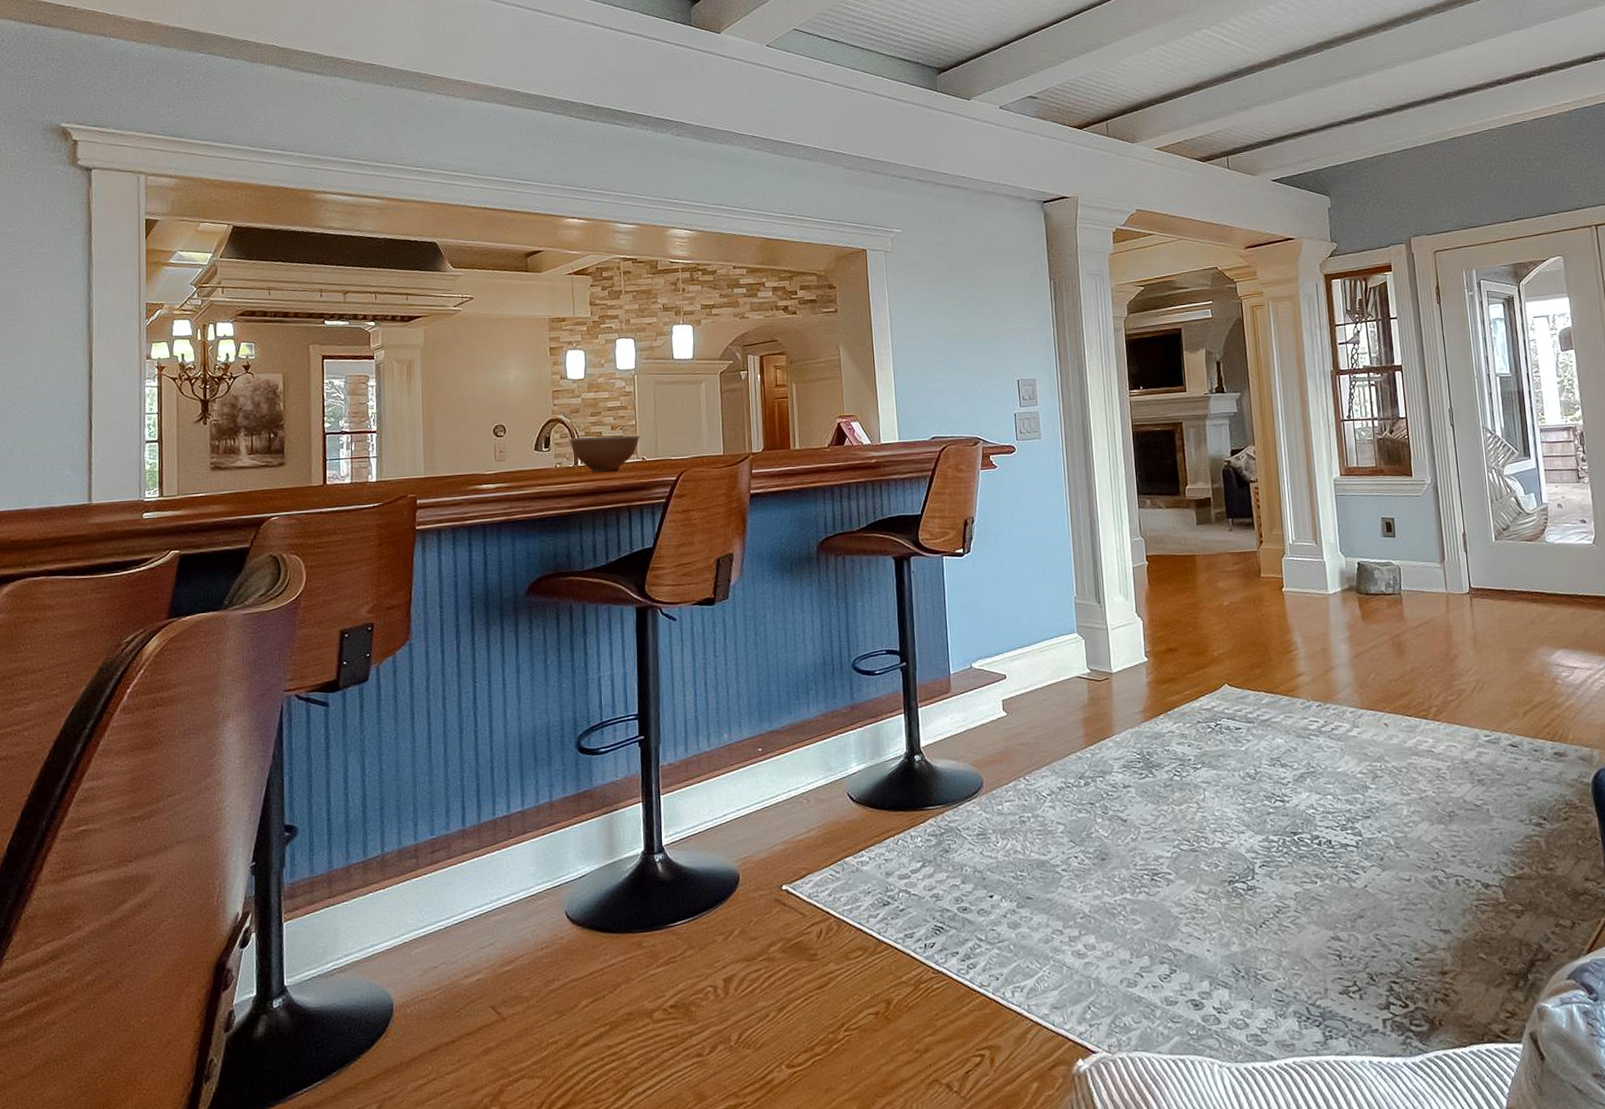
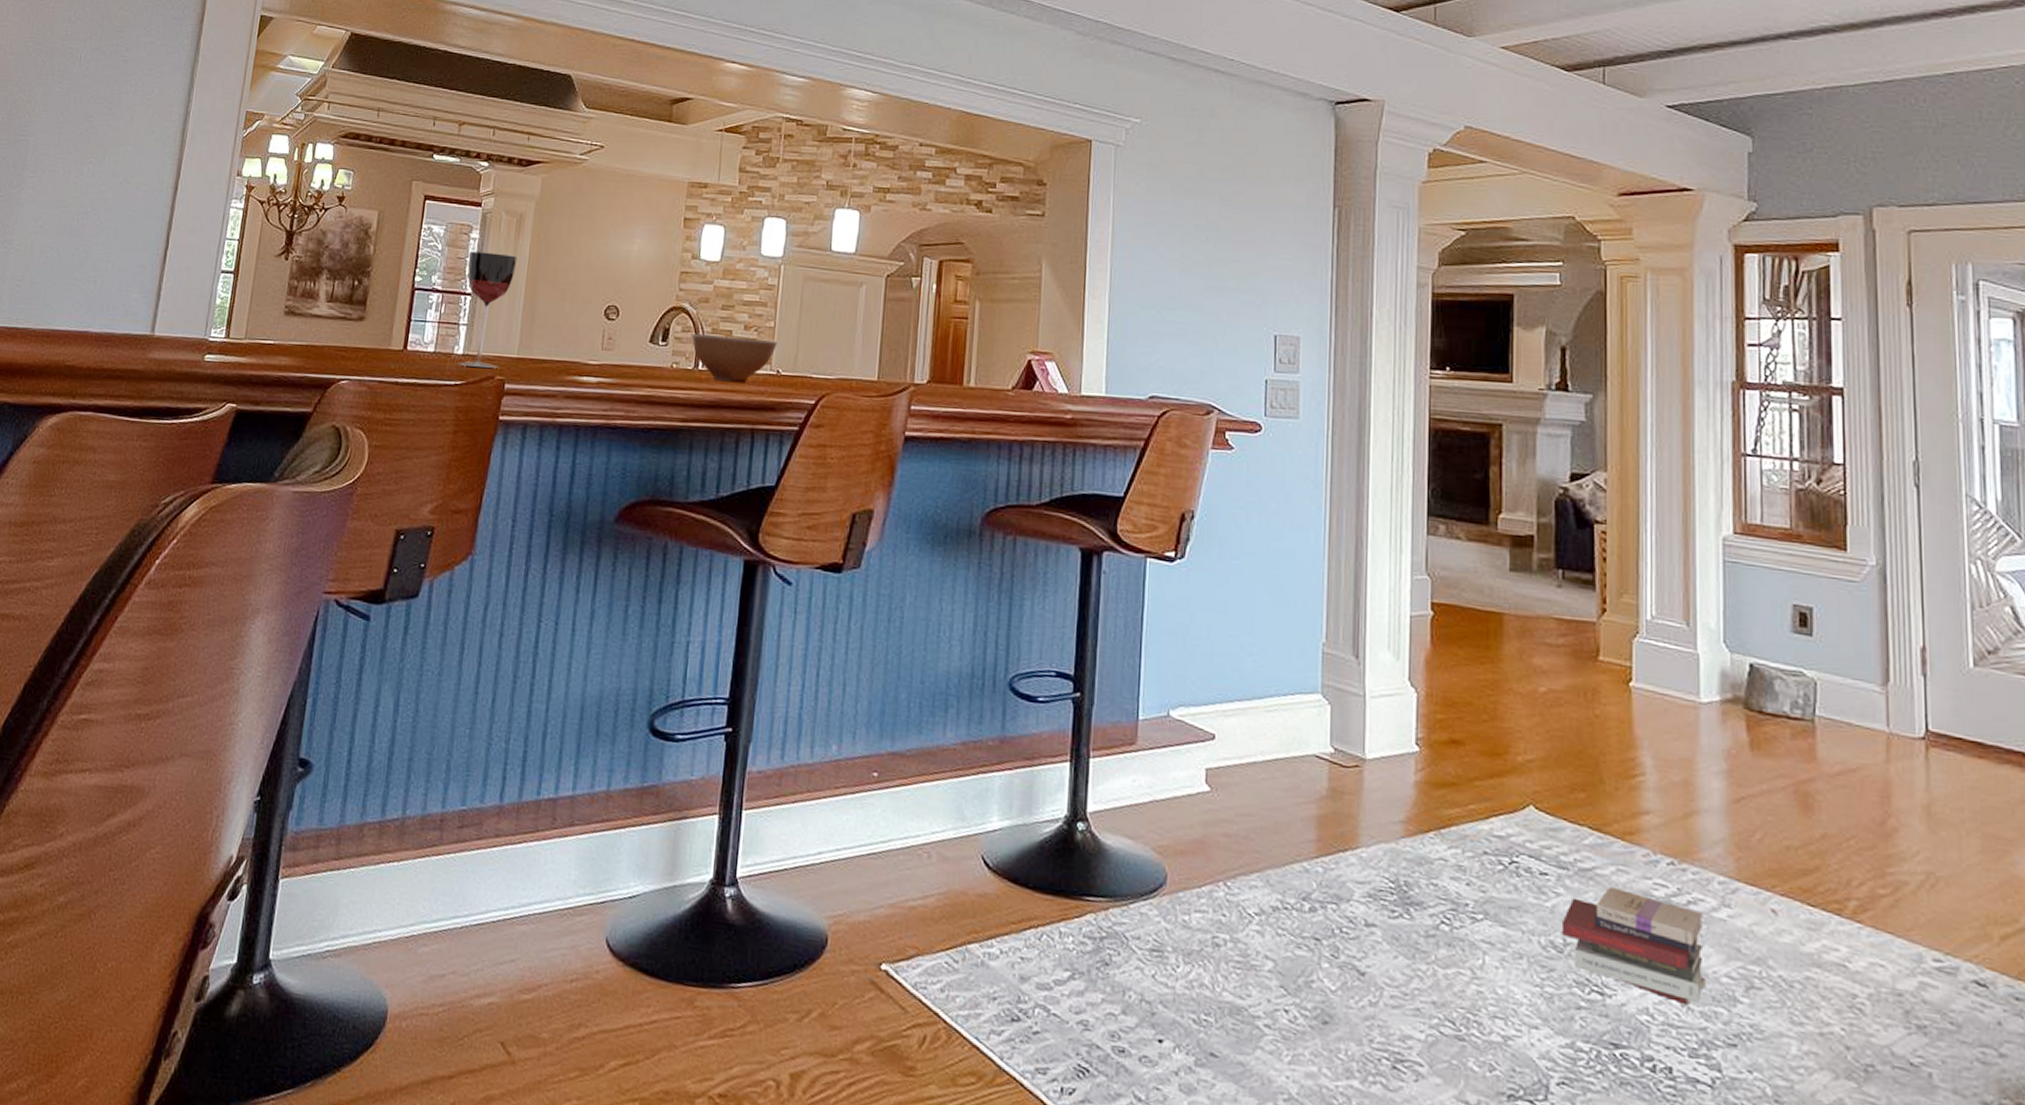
wineglass: none [369,395,412,491] -> present [457,251,517,368]
books: none [1253,728,1348,797] -> present [1563,886,1706,1004]

